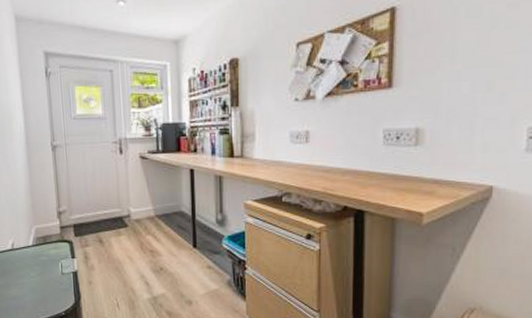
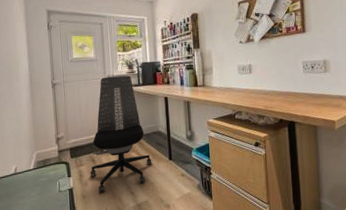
office chair: none [97,139,172,280] -> present [90,75,152,193]

